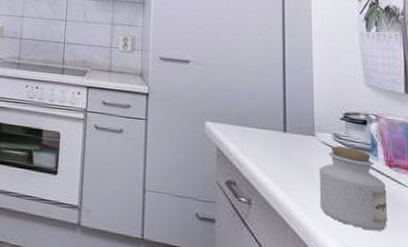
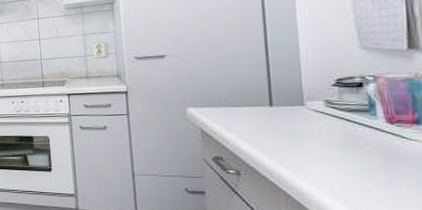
jar: present [318,146,388,231] -> none [310,111,390,184]

